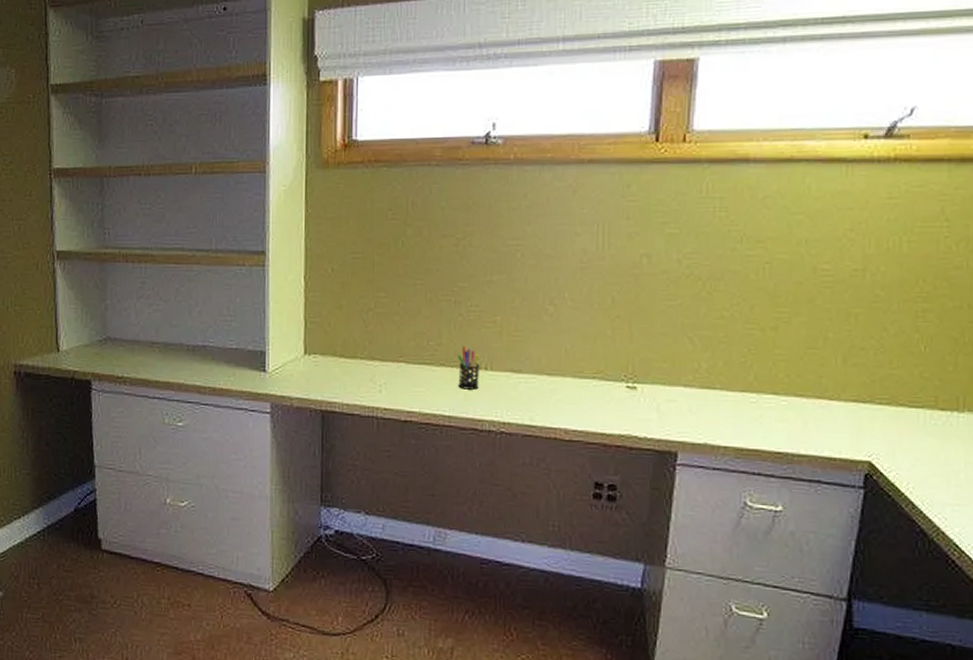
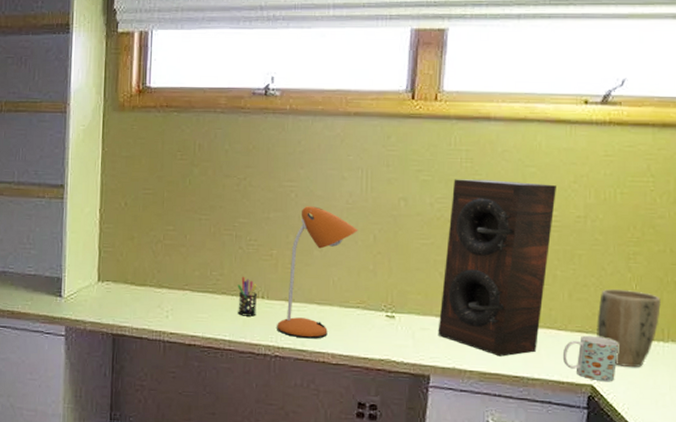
desk lamp: none [502,266,594,413] -> present [277,206,358,339]
speaker: none [686,231,829,431] -> present [438,179,556,357]
mug: none [834,405,904,458] -> present [562,335,619,382]
plant pot: none [876,353,955,441] -> present [597,289,661,367]

